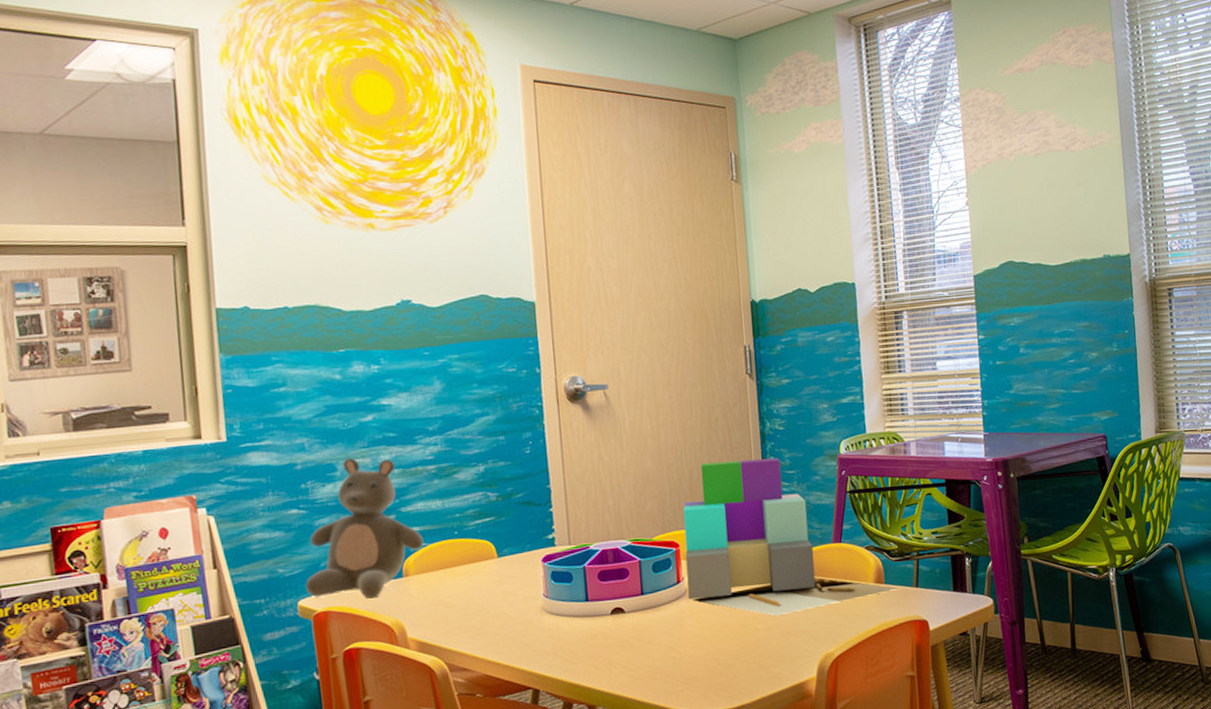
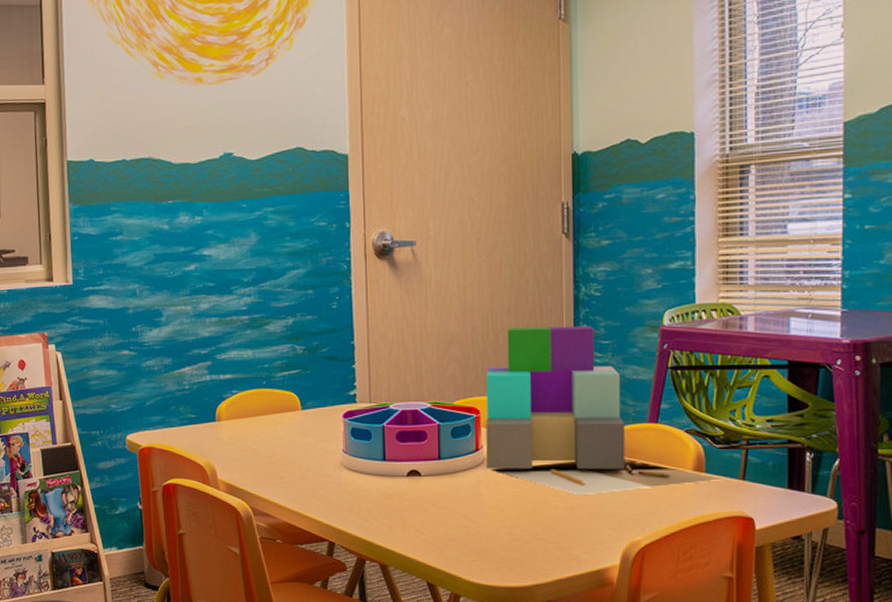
stuffed bear: present [306,458,424,599] -> none [133,305,235,439]

